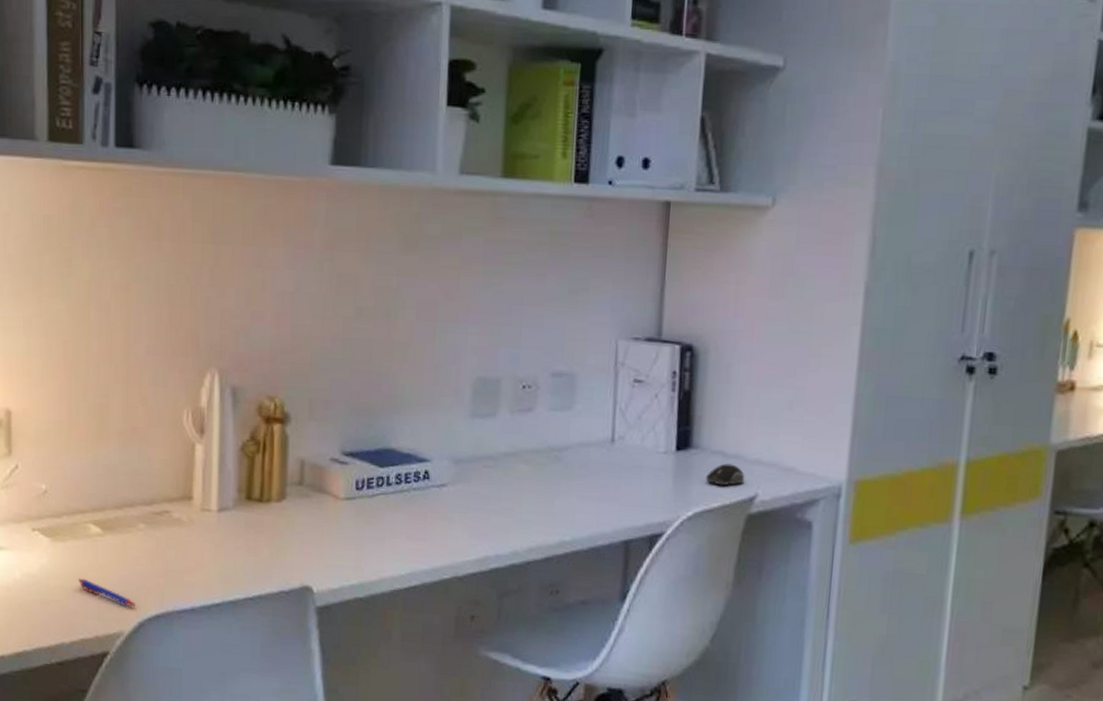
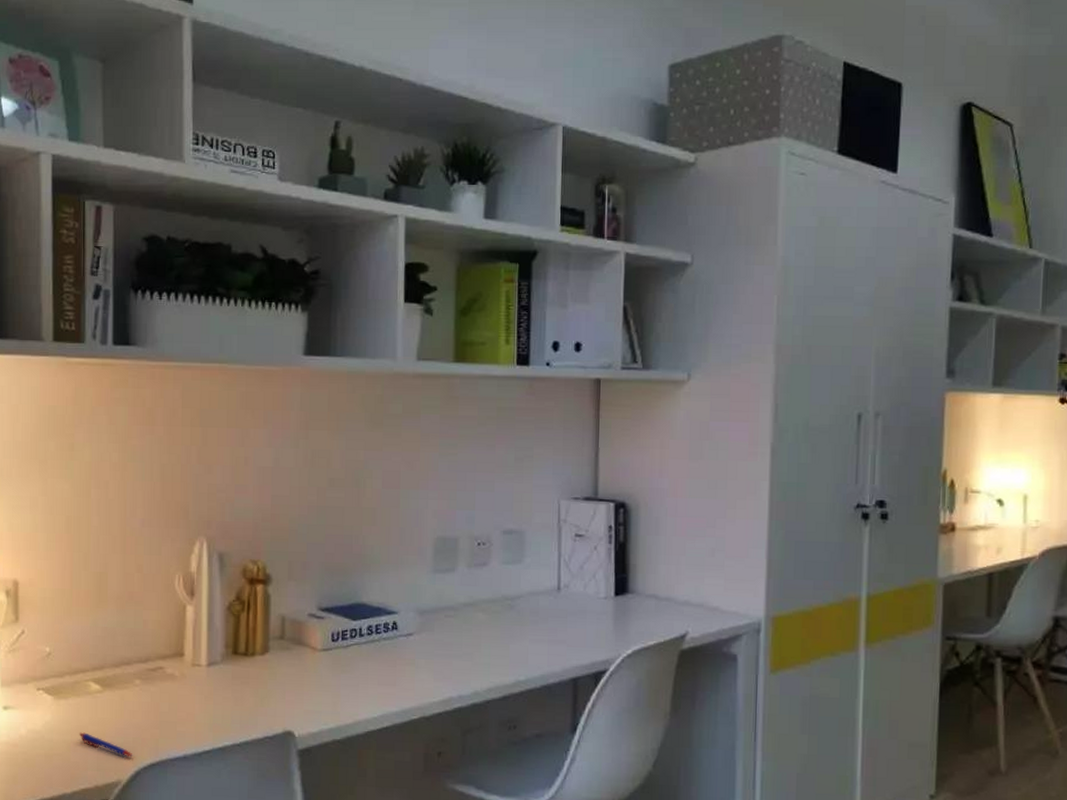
computer mouse: present [706,463,745,486] -> none [642,606,676,626]

